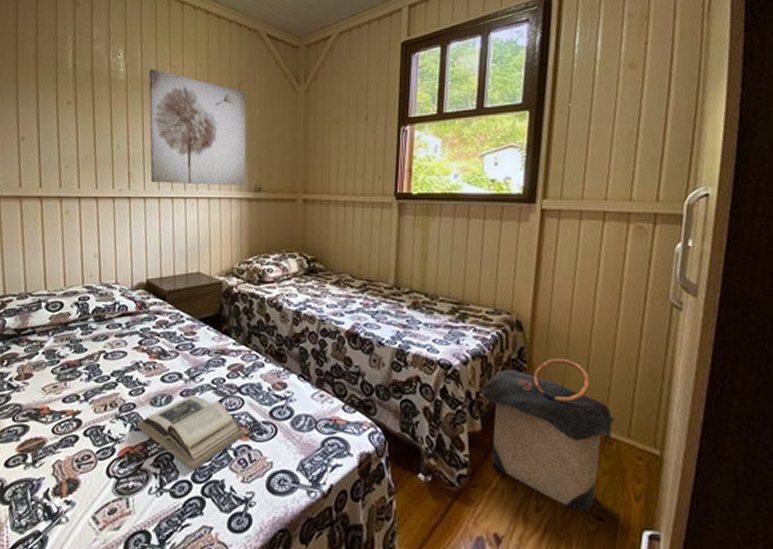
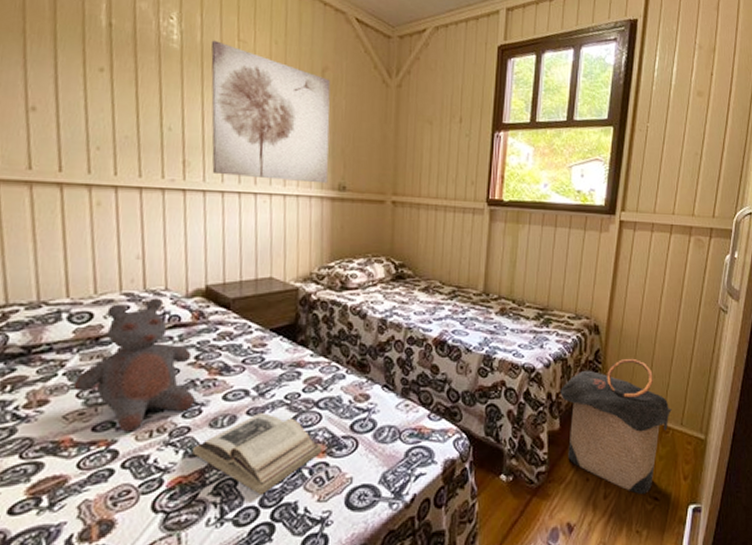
teddy bear: none [49,290,139,405] -> present [73,298,195,432]

